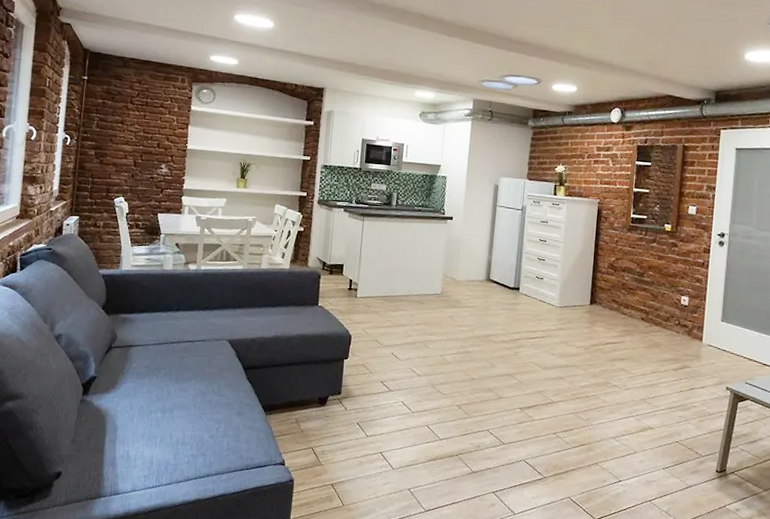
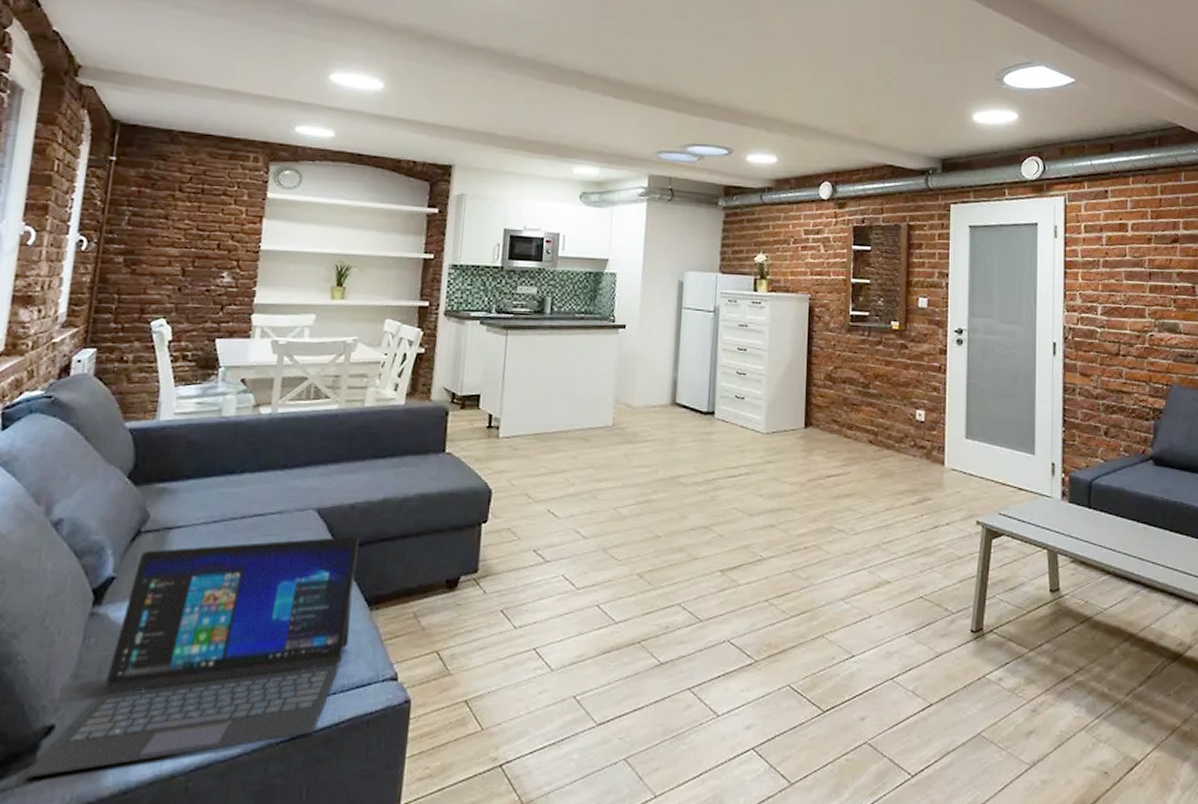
laptop: none [45,360,258,505] -> present [26,536,359,778]

